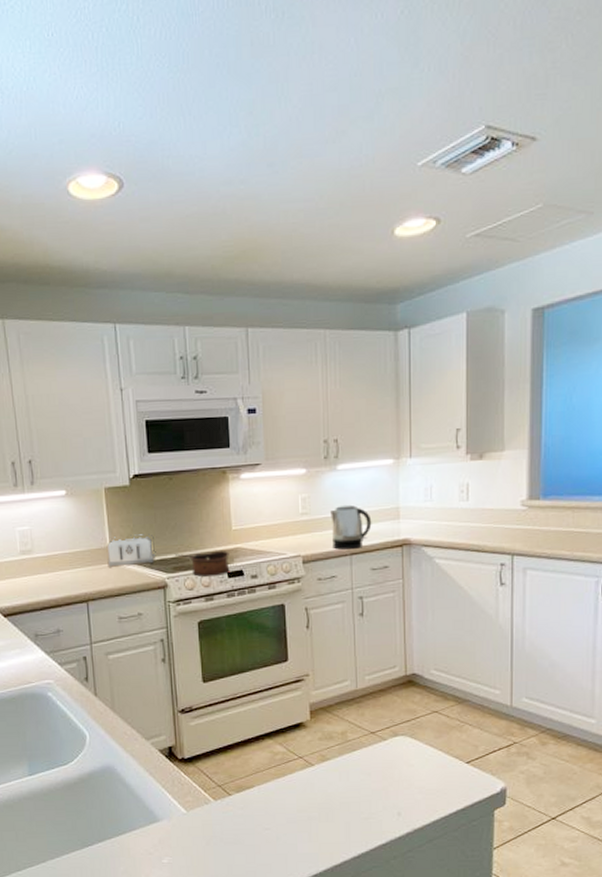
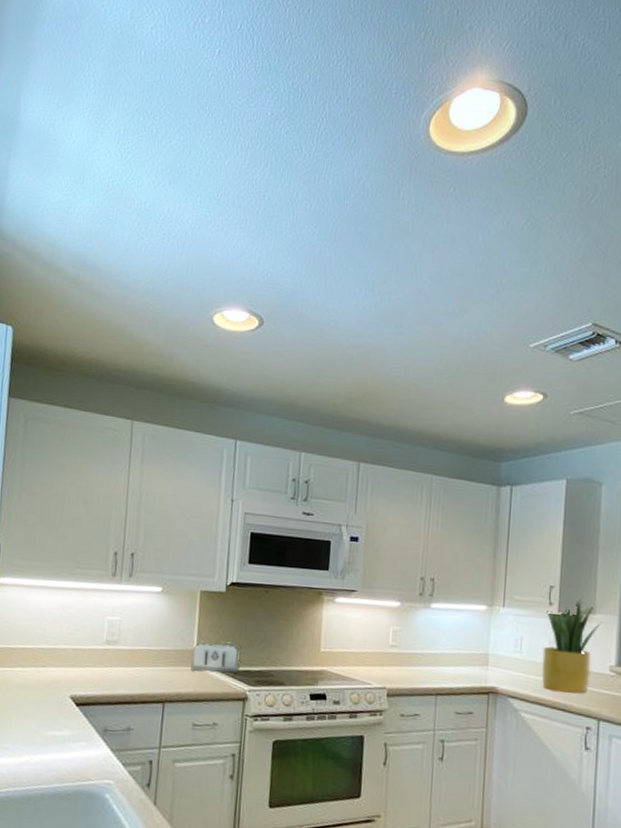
cooking pot: present [174,551,230,578] -> none [259,666,315,697]
kettle: present [331,504,372,550] -> none [419,643,460,690]
planter: none [453,437,510,534] -> present [541,598,601,694]

